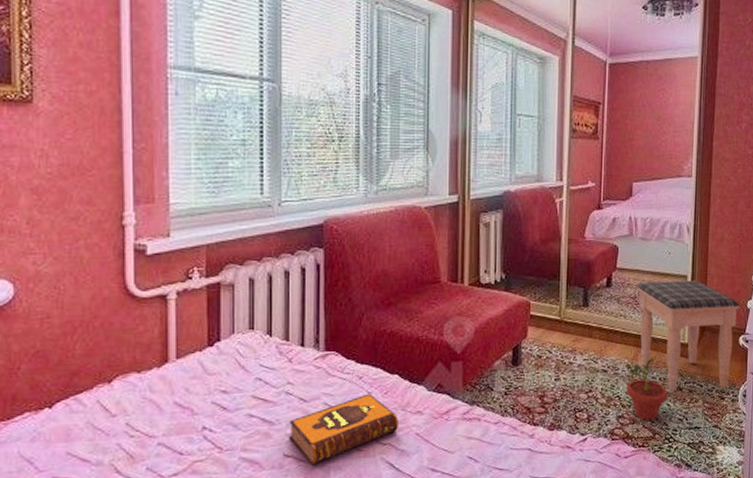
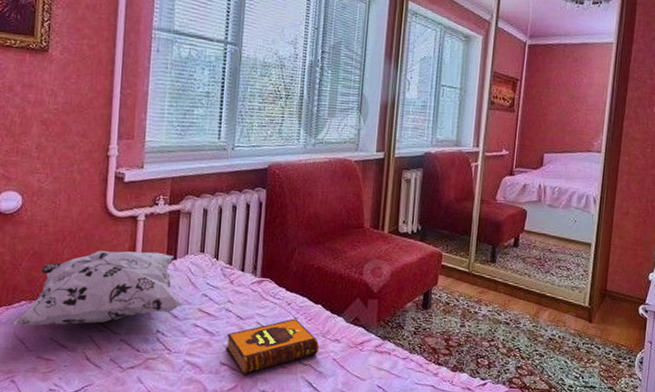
decorative pillow: none [15,335,231,444] -> present [13,250,182,327]
potted plant: present [624,357,668,421] -> none [525,315,566,375]
footstool: present [637,280,740,391] -> none [542,245,642,353]

